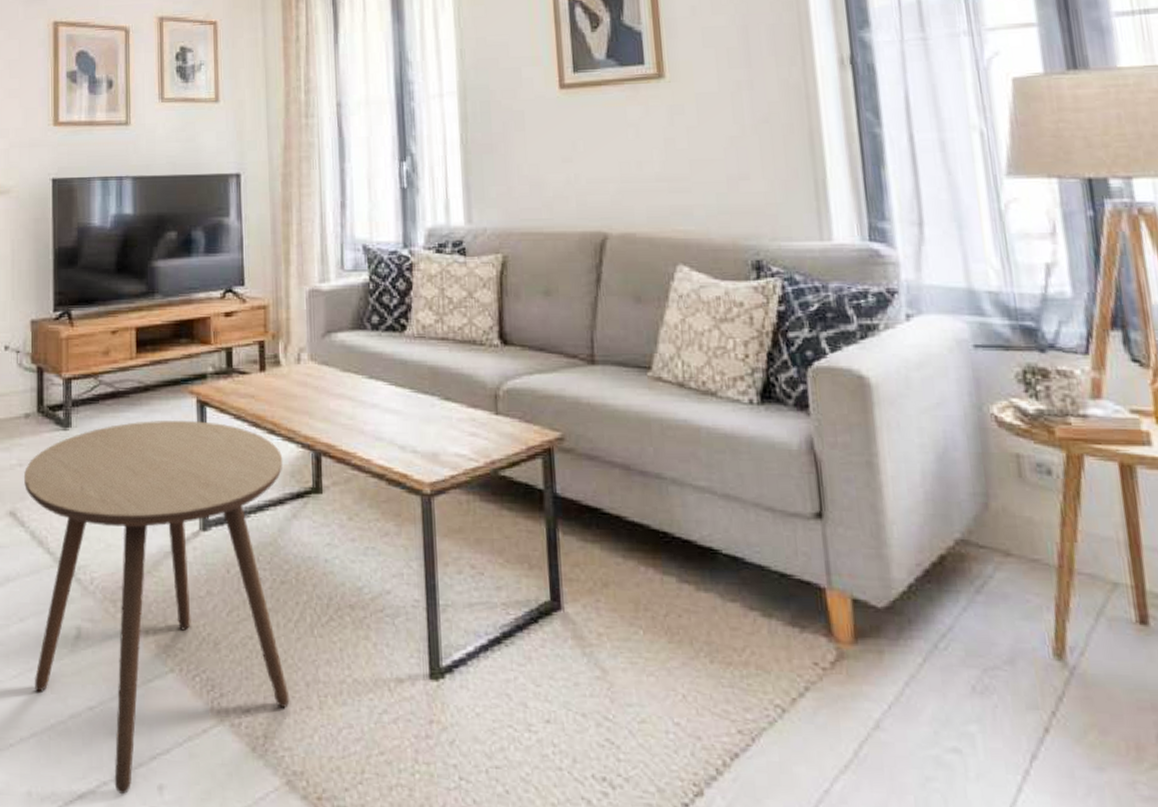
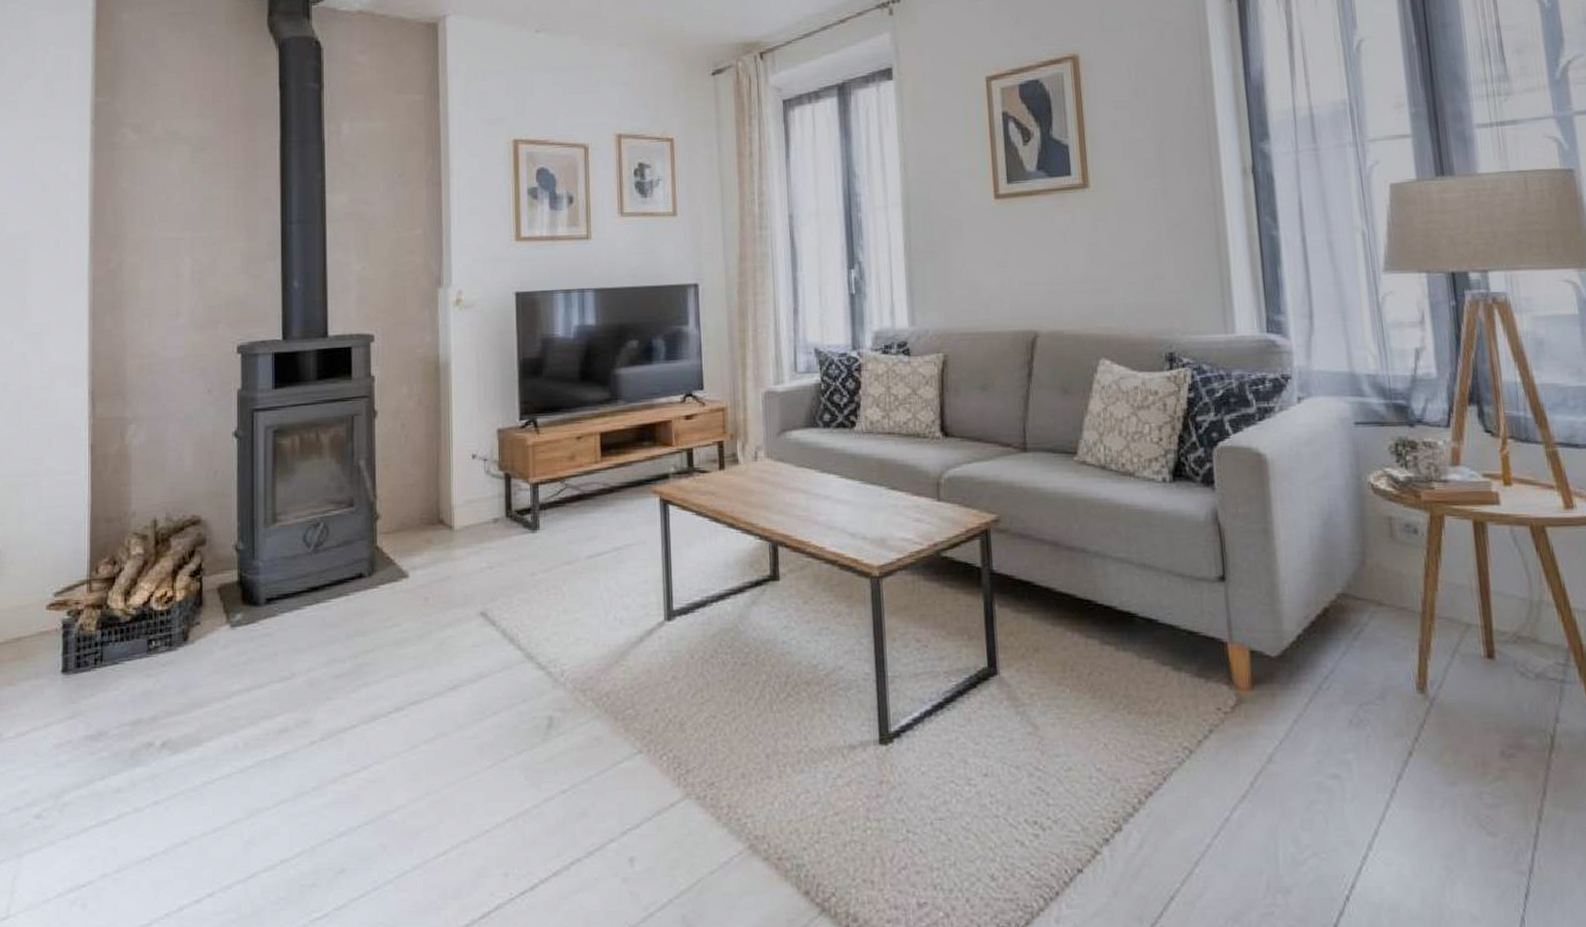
side table: present [23,421,290,795] -> none [493,518,751,869]

